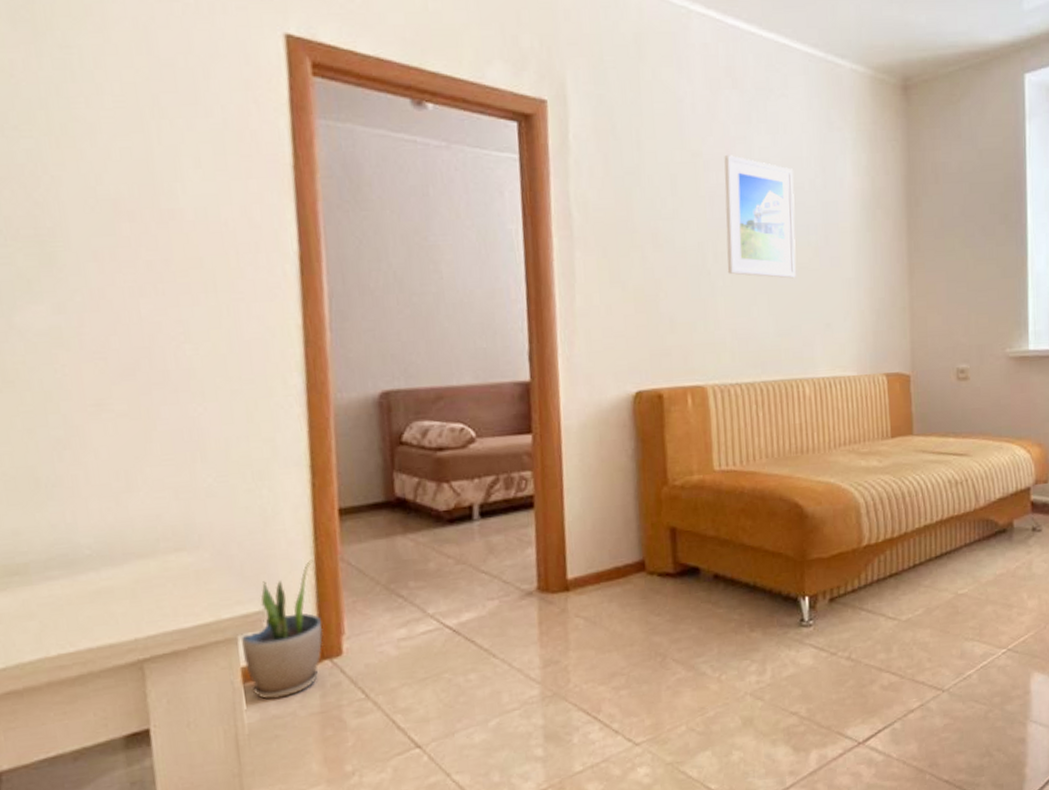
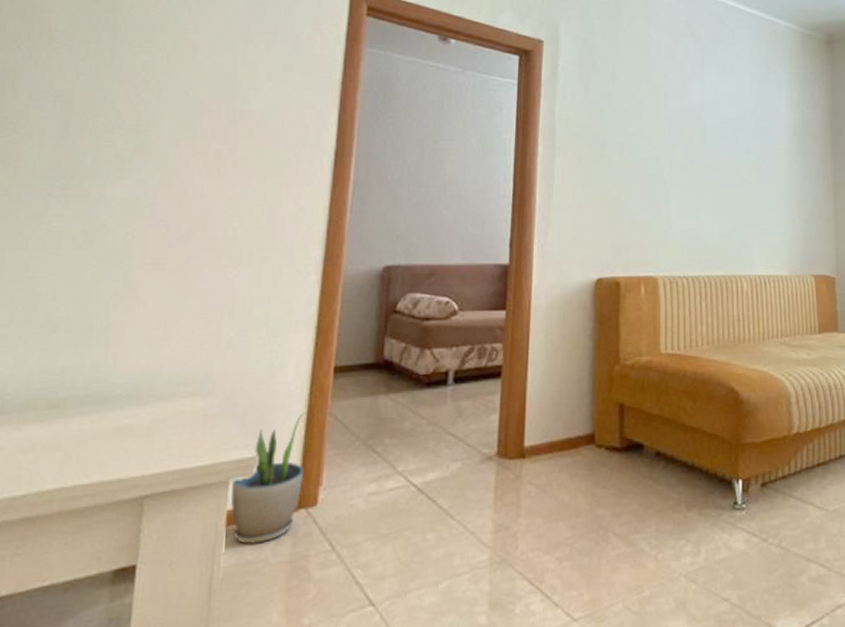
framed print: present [724,155,797,279] -> none [680,88,738,189]

